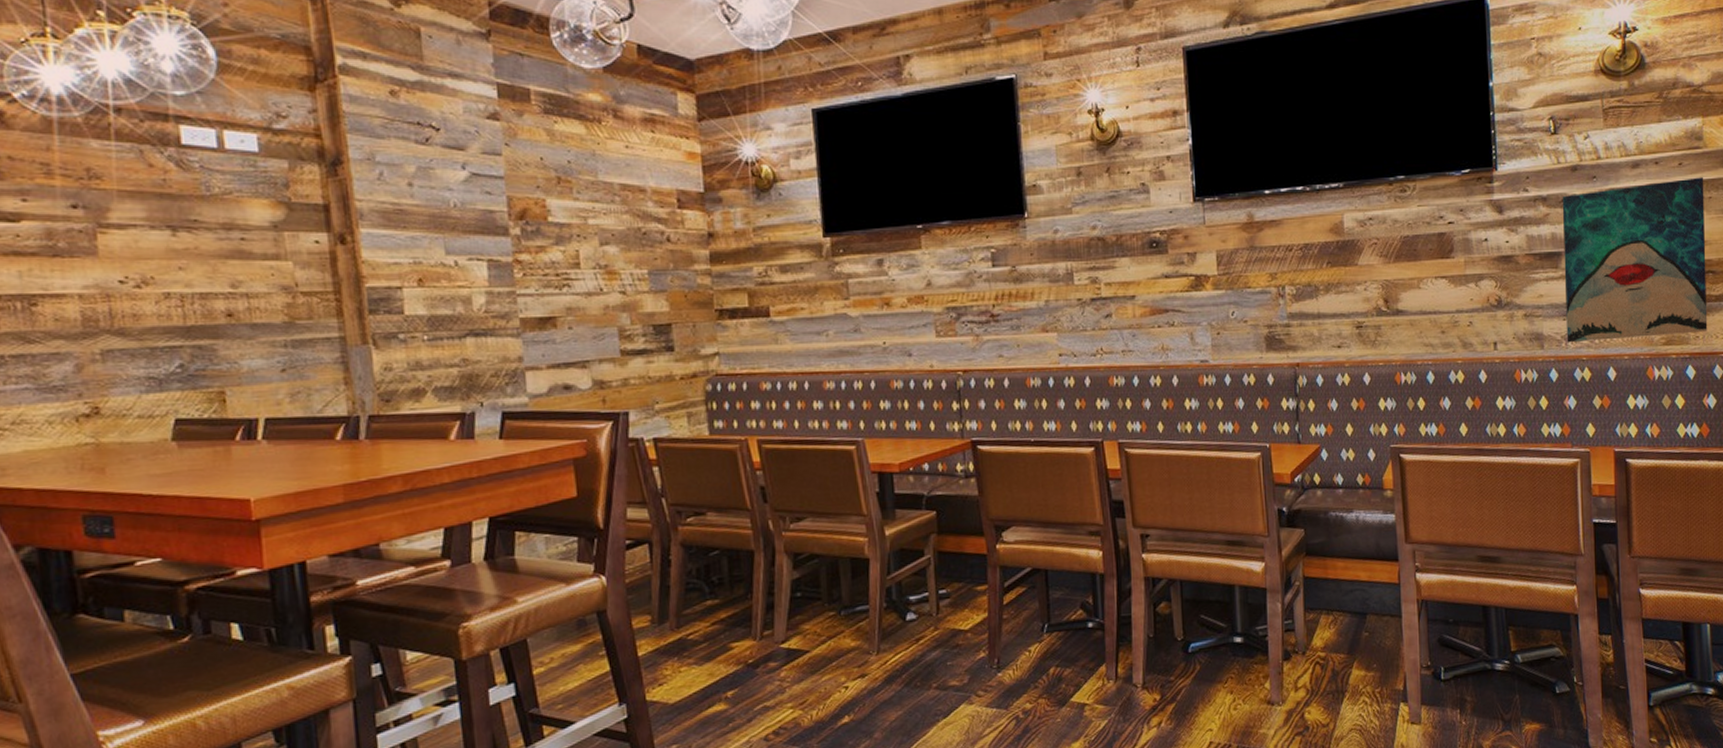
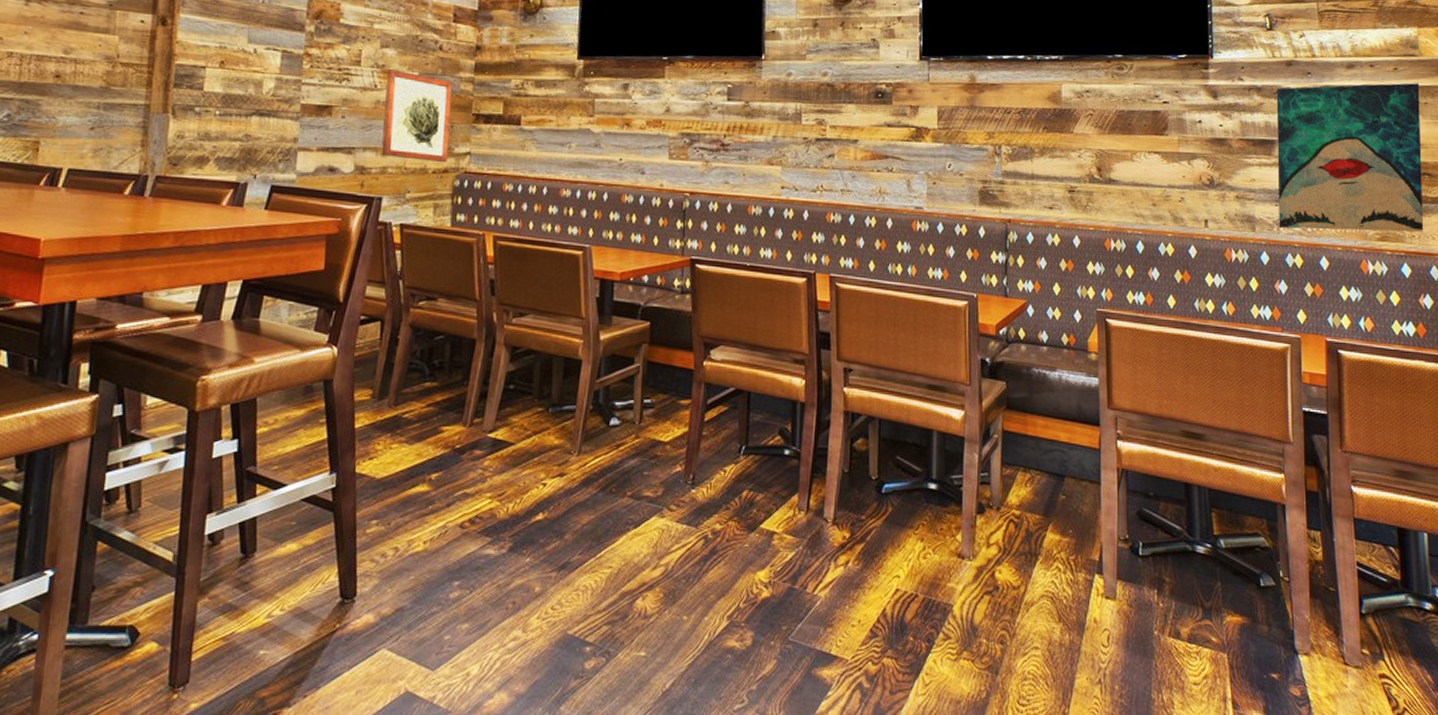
wall art: none [611,269,695,367] -> present [381,69,452,163]

